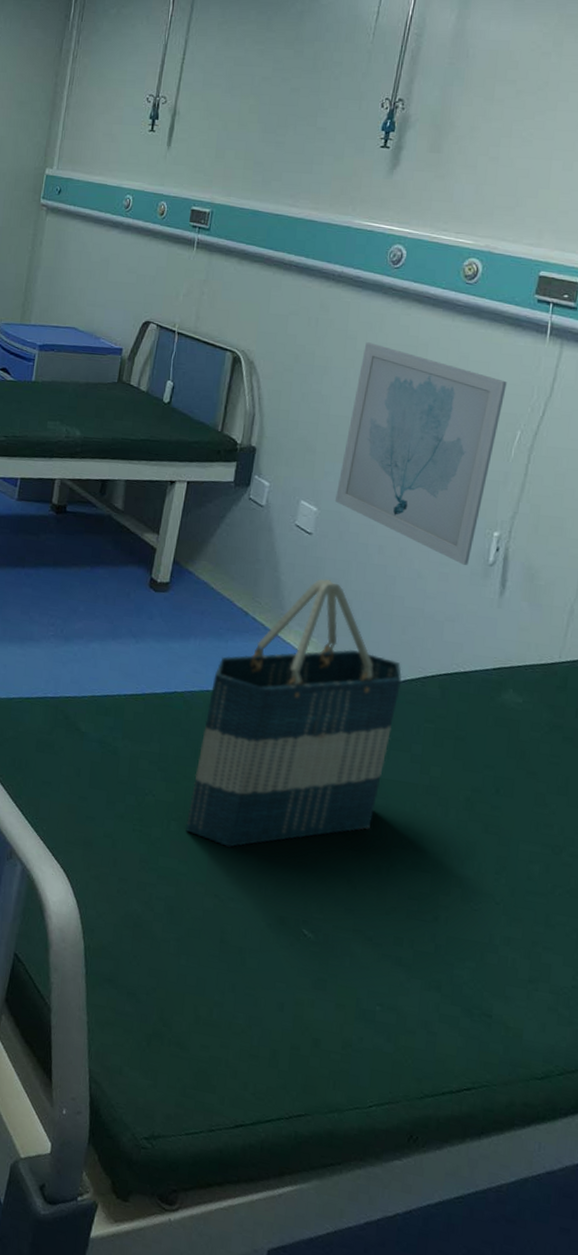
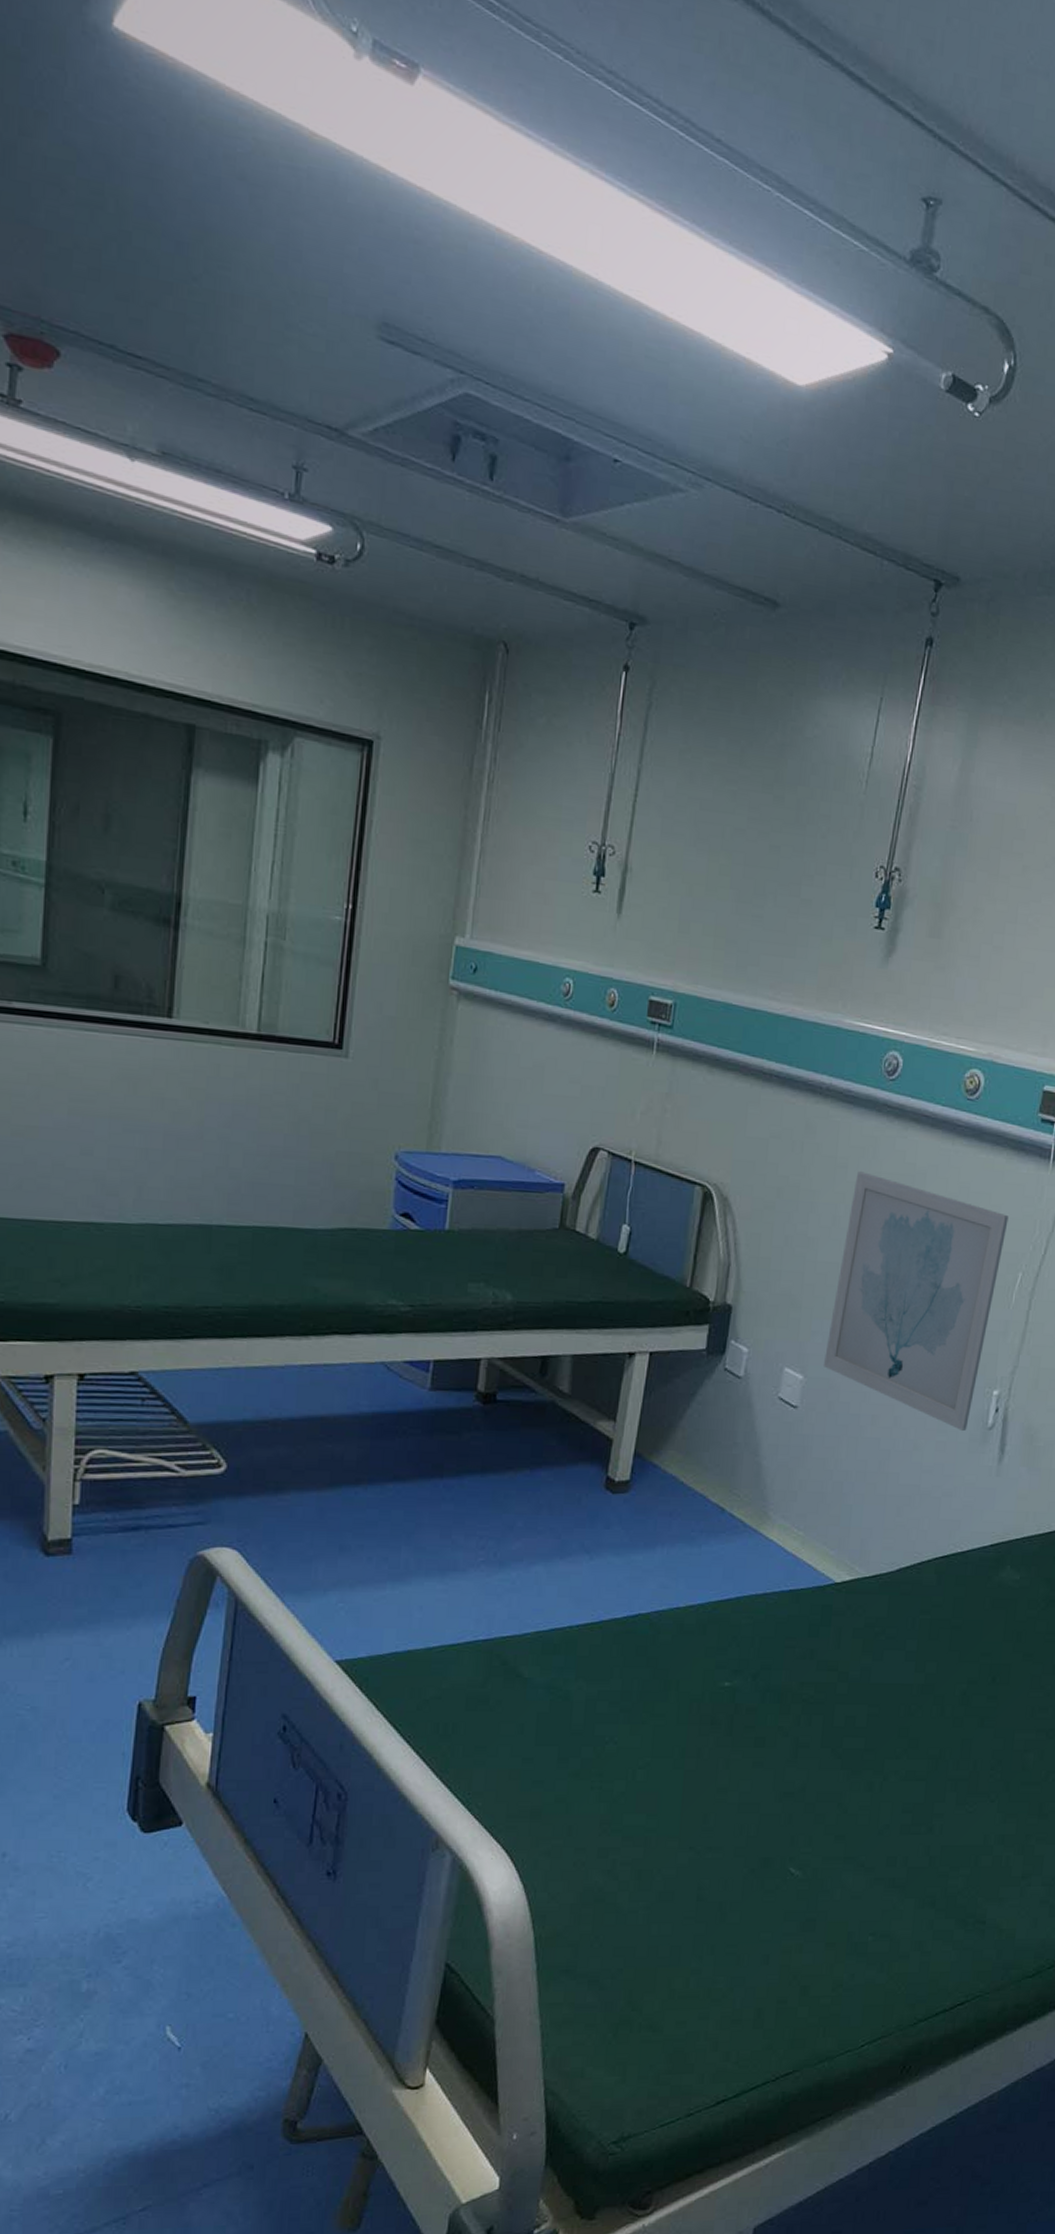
tote bag: present [185,579,402,847] -> none [654,1460,896,1789]

